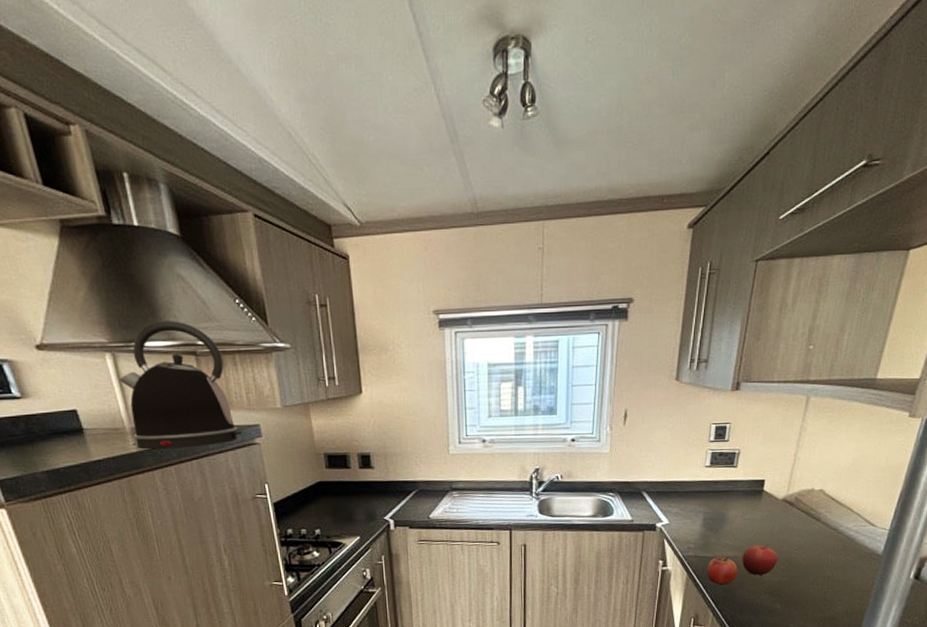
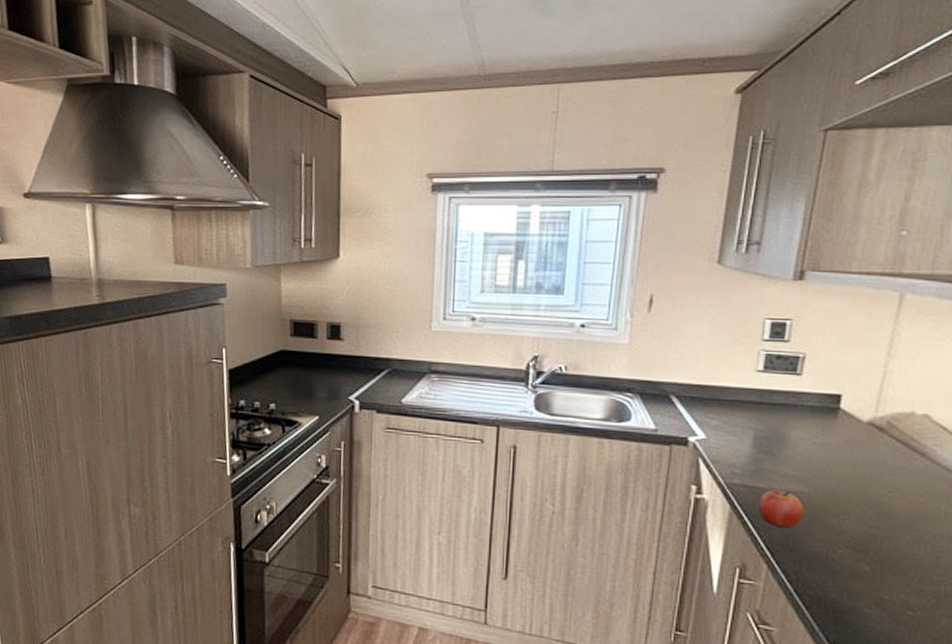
kettle: present [120,321,243,450] -> none [95,175,207,304]
fruit: present [742,544,779,575] -> none [810,480,864,521]

